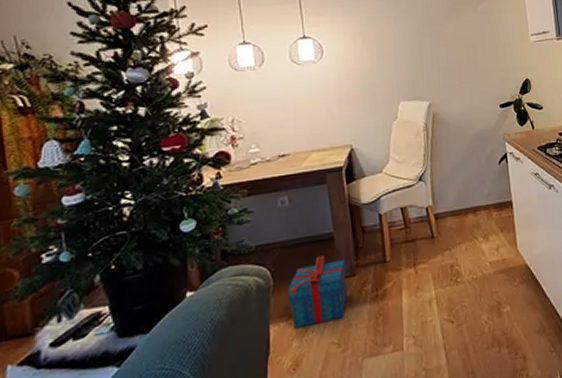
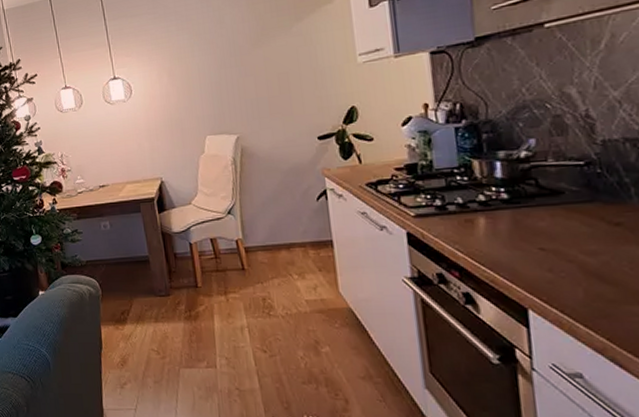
gift box: present [288,256,348,328] -> none [113,275,164,332]

